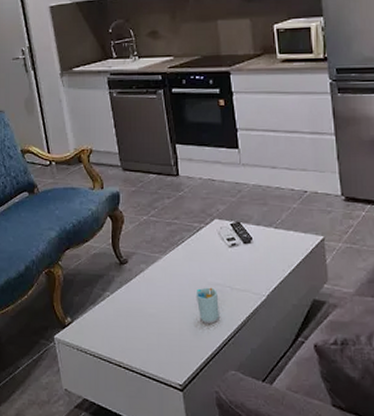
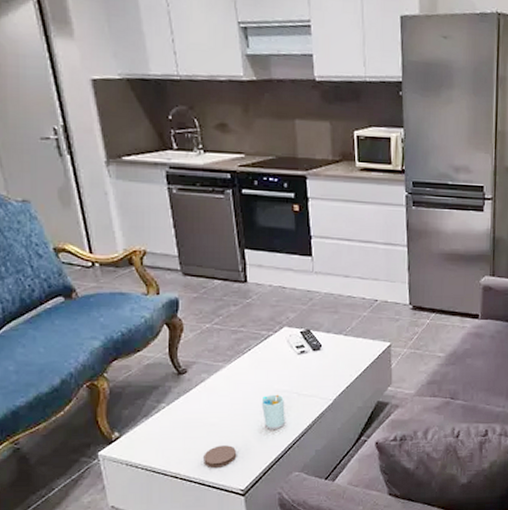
coaster: none [144,337,175,359] -> present [204,445,237,468]

